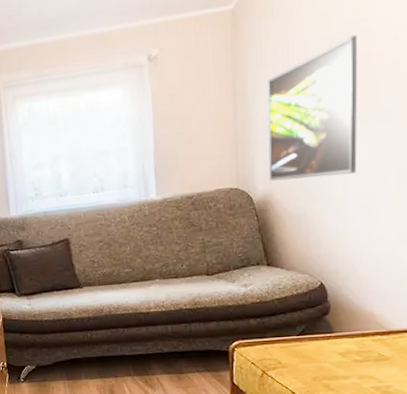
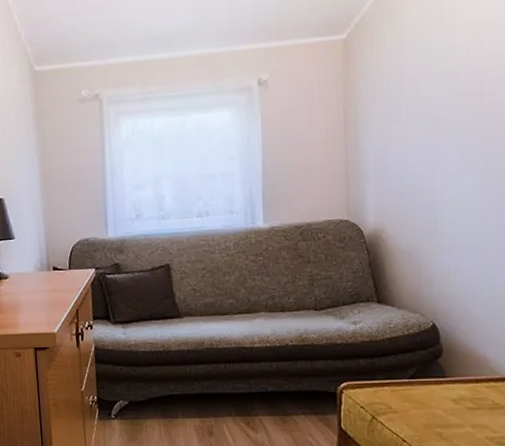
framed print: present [267,35,358,181] -> none [379,72,470,215]

